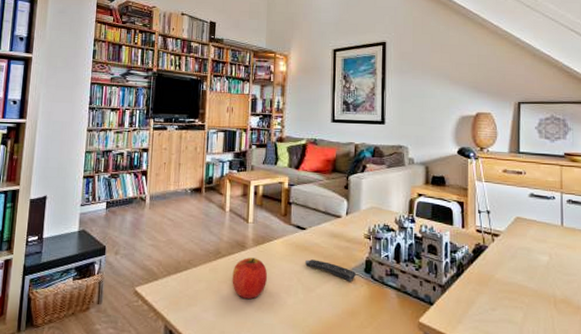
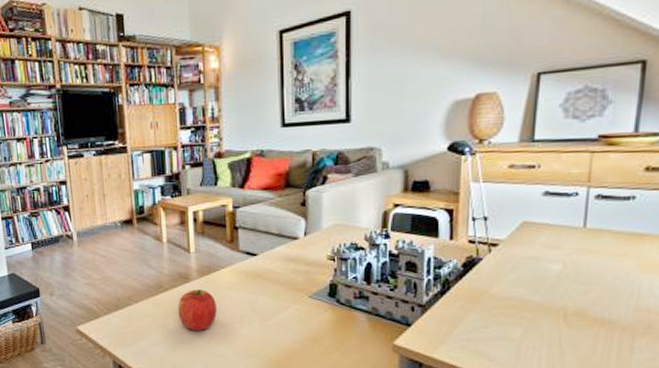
remote control: present [305,259,356,281] -> none [259,287,318,307]

